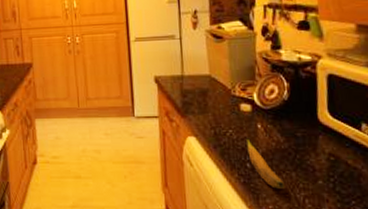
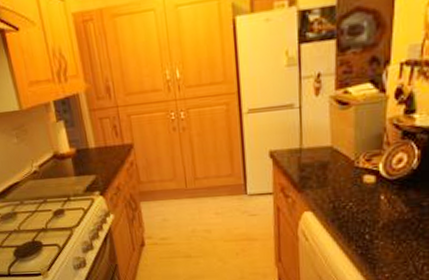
banana: present [246,138,286,189] -> none [367,210,405,258]

